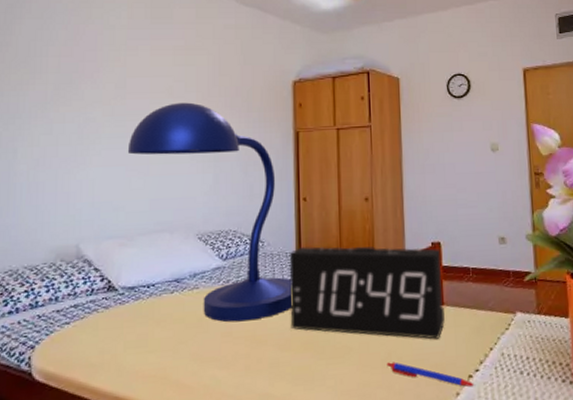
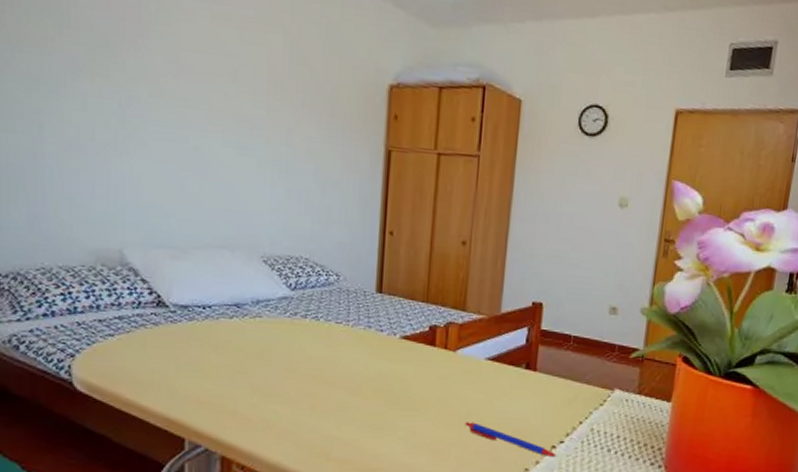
desk lamp: present [127,102,291,322] -> none [180,92,368,360]
alarm clock: present [289,245,445,340] -> none [363,287,542,405]

